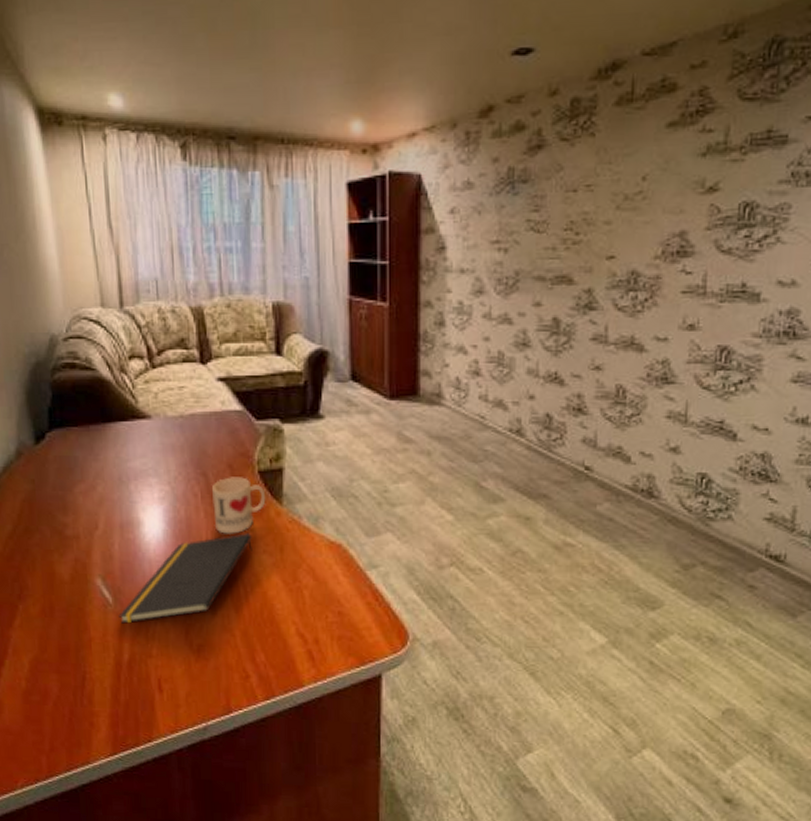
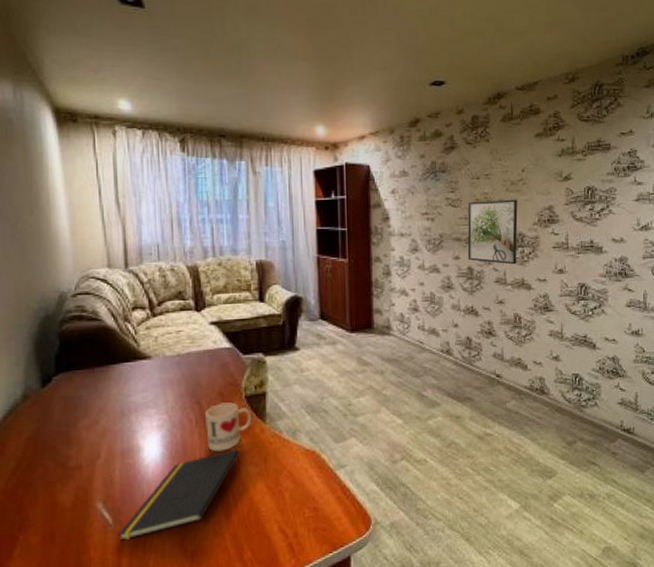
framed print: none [553,221,632,316] -> present [467,199,518,265]

